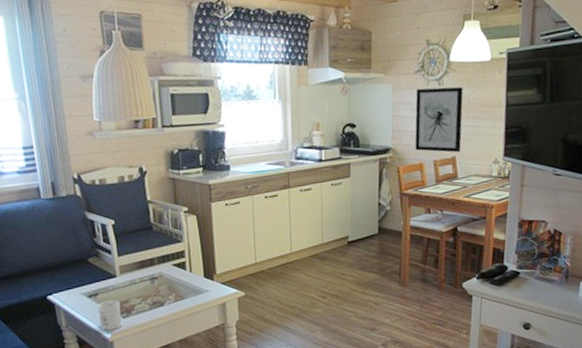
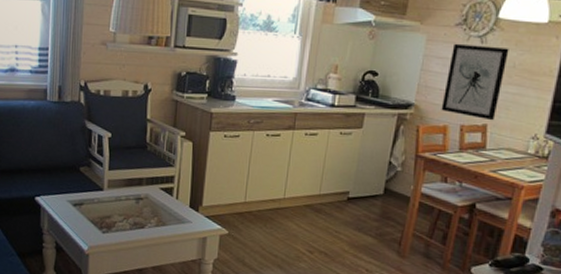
mug: present [97,300,122,331] -> none [79,212,103,243]

